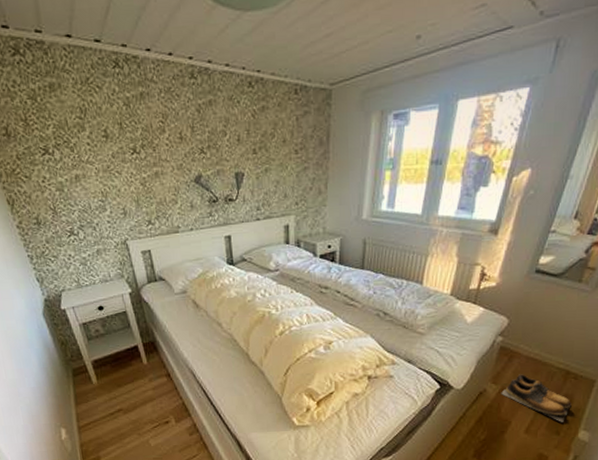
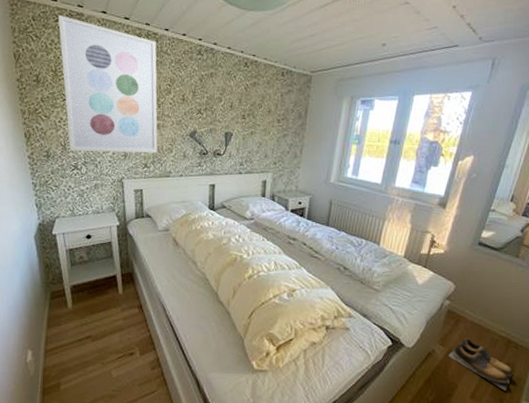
wall art: none [14,45,160,215] -> present [58,14,158,154]

